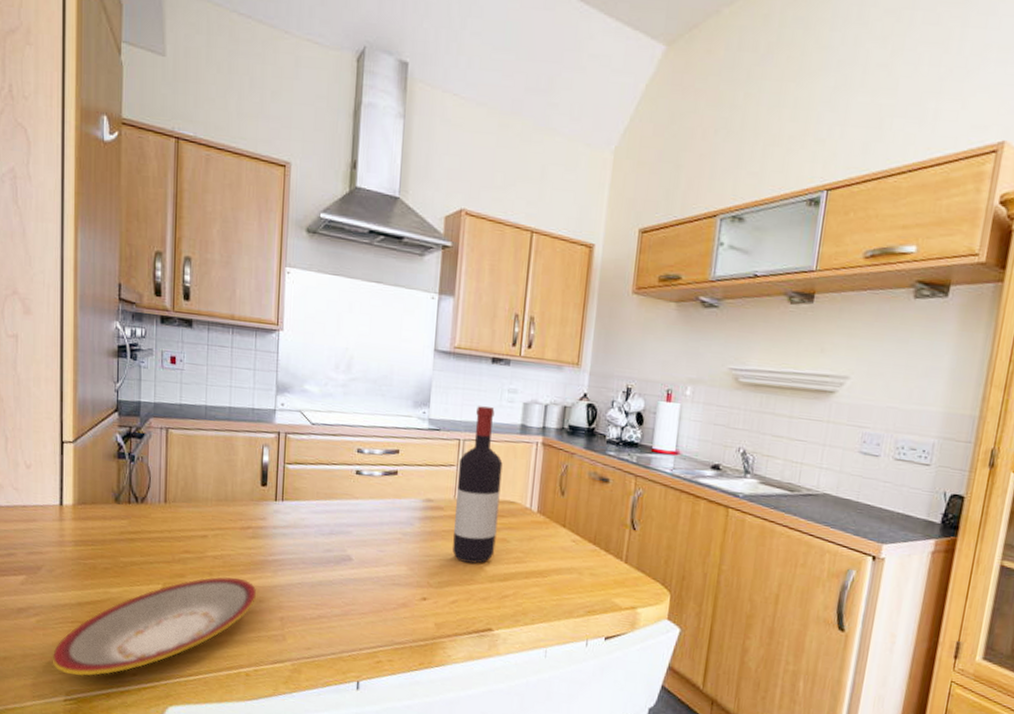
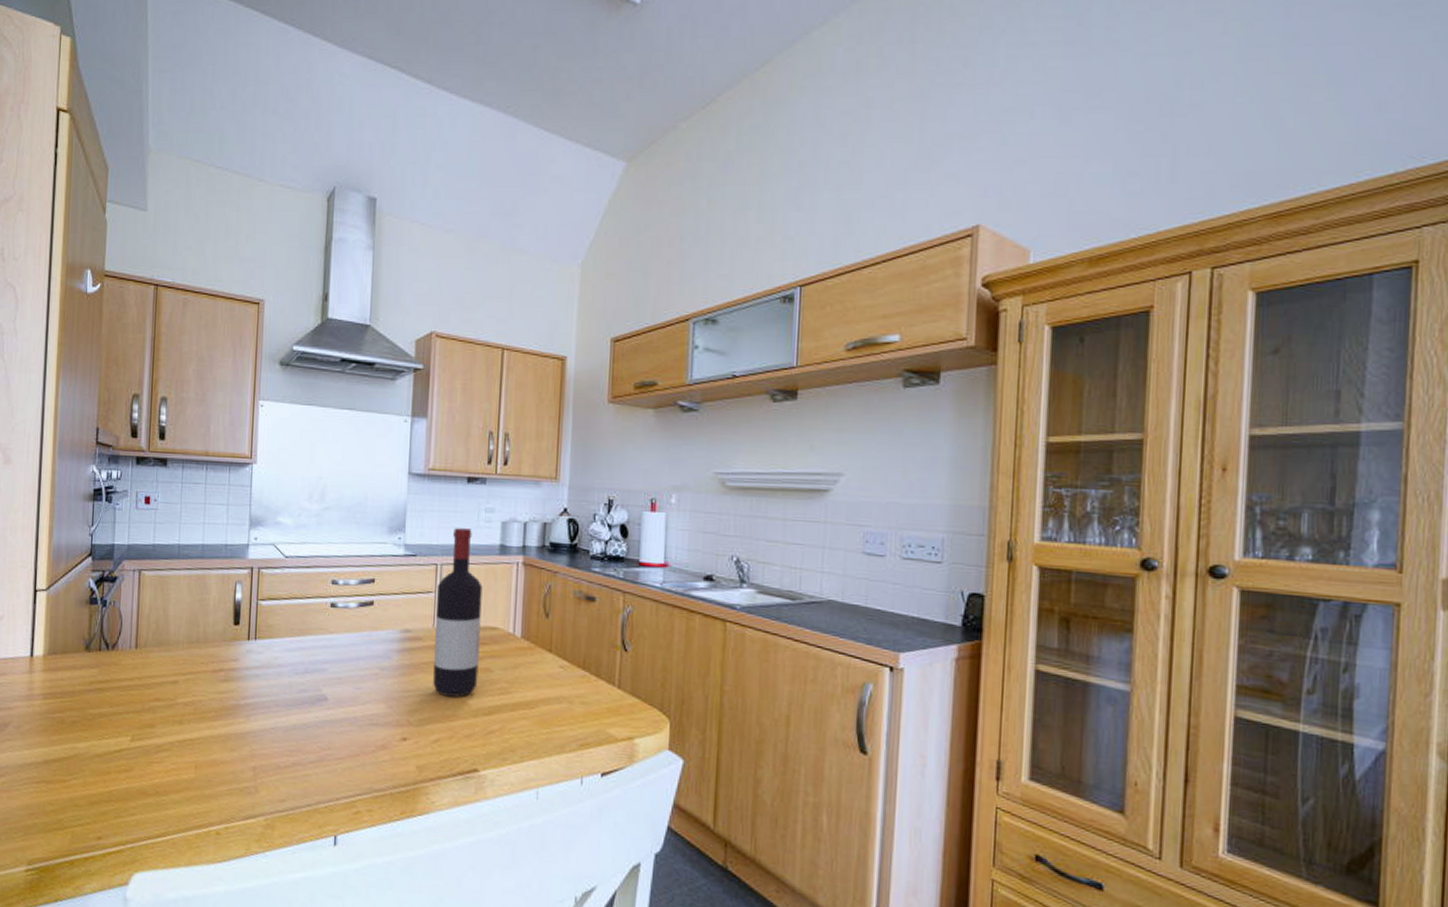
plate: present [52,577,257,677] -> none [15,725,229,843]

